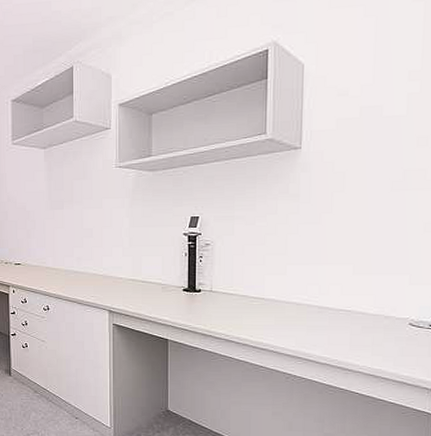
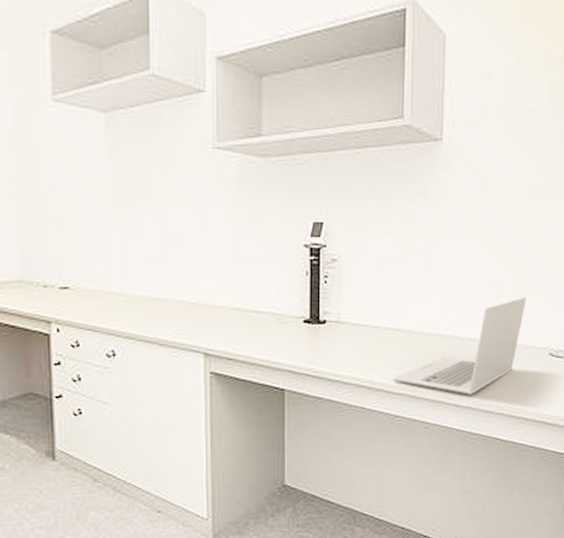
laptop: none [257,274,385,354] -> present [392,296,527,395]

